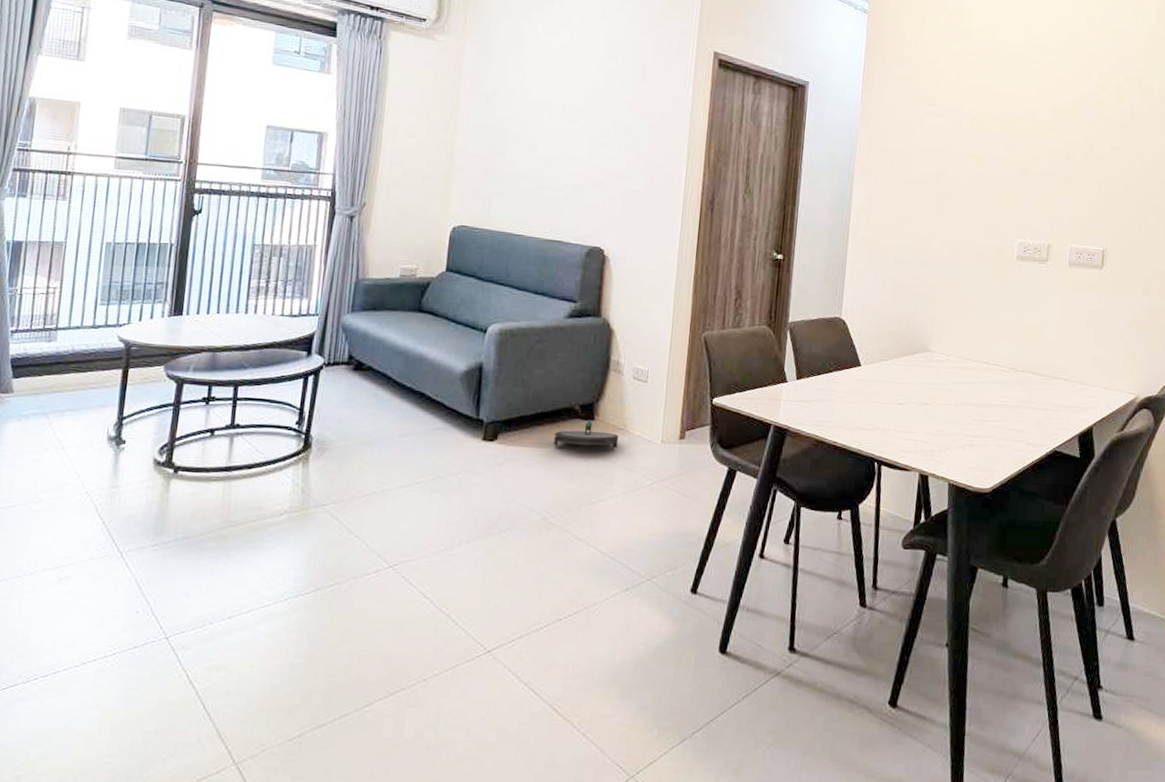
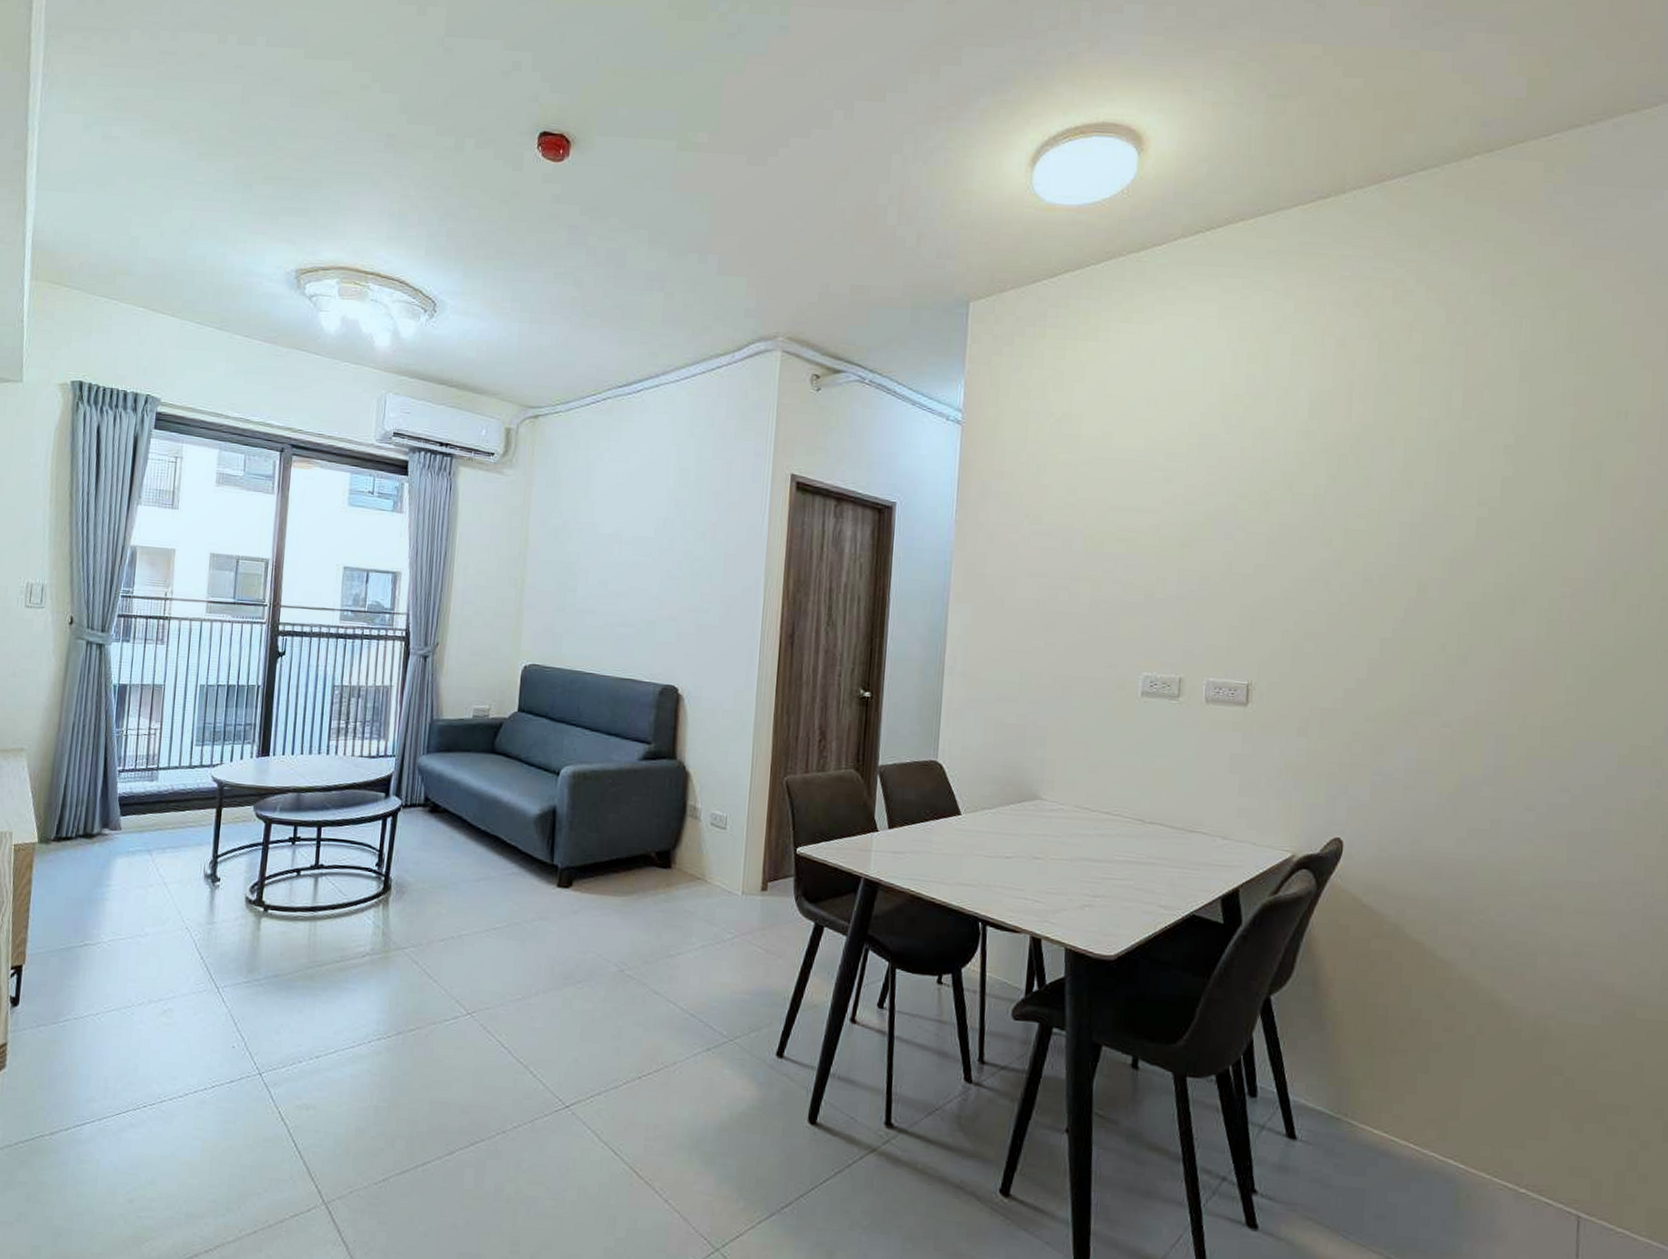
robot vacuum: present [554,419,619,451] -> none [630,867,697,901]

